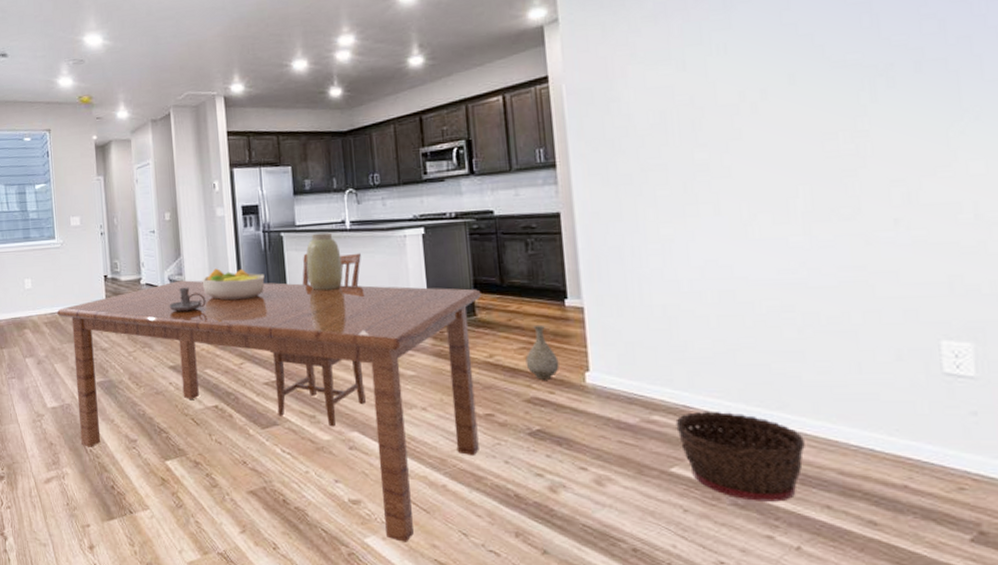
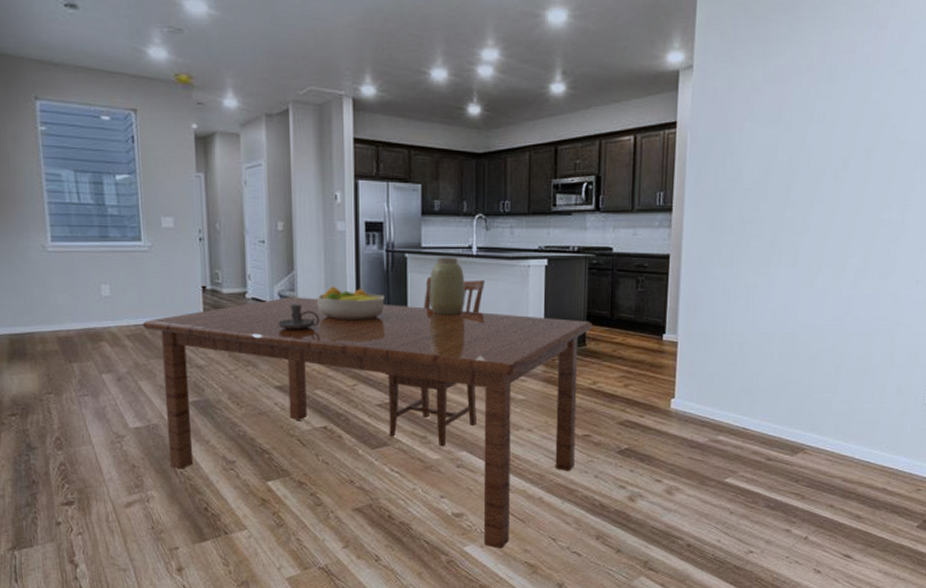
vase: present [525,324,560,380] -> none [623,356,651,405]
basket: present [675,412,805,502] -> none [734,433,825,503]

